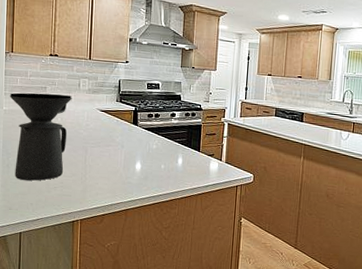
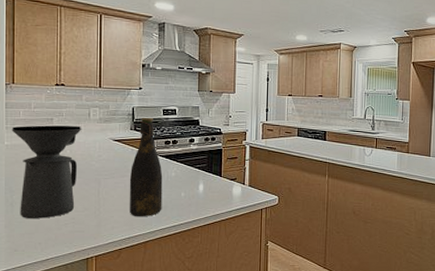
bottle: none [112,90,145,186] -> present [129,117,163,217]

